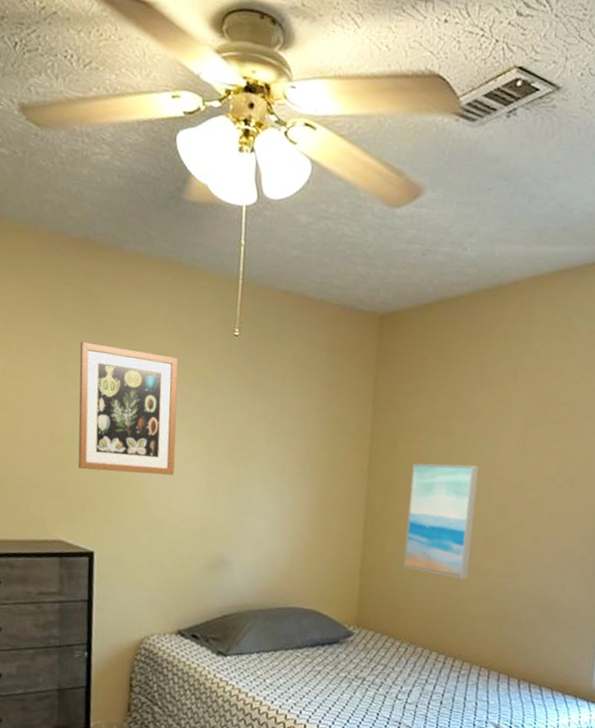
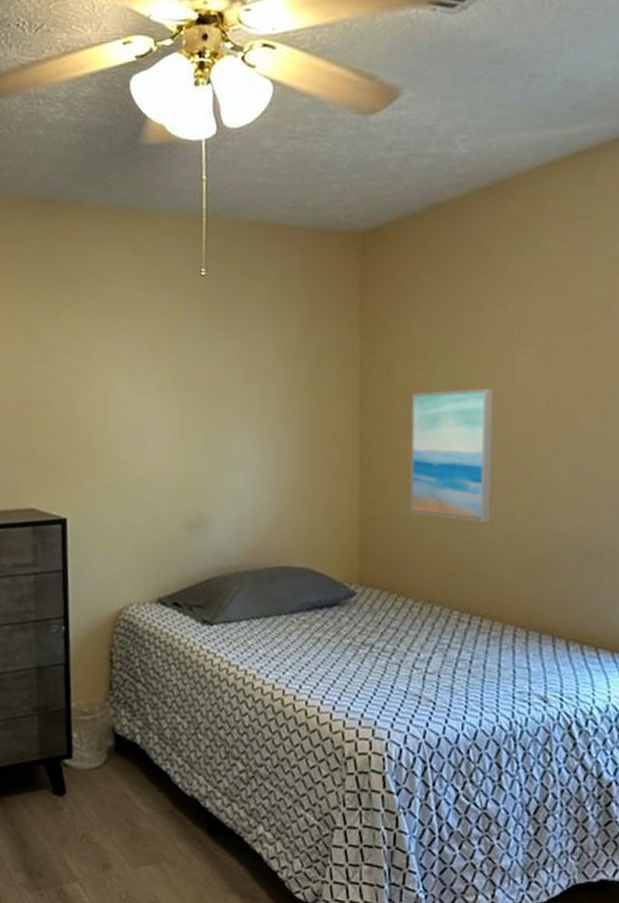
wall art: present [78,341,179,476] -> none [43,302,146,433]

